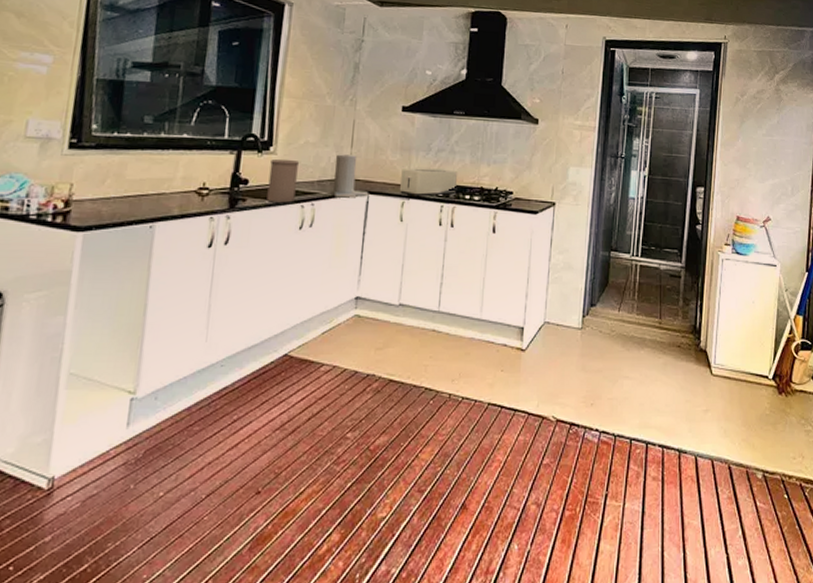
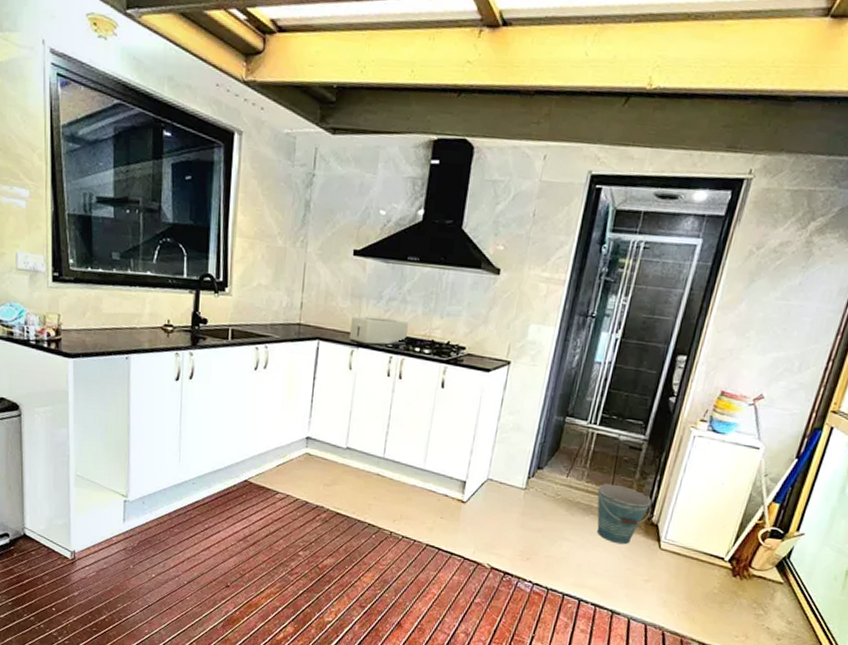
canister: present [267,159,300,203] -> none [224,300,254,344]
paper towel: present [330,154,369,198] -> none [283,298,320,344]
bucket: none [648,315,699,376] -> present [596,484,652,545]

